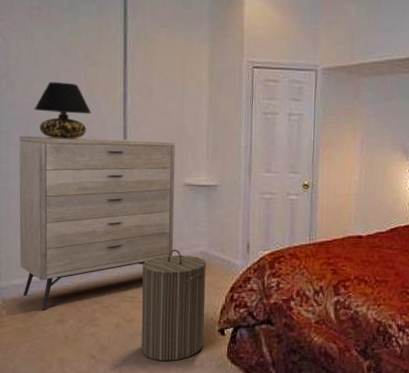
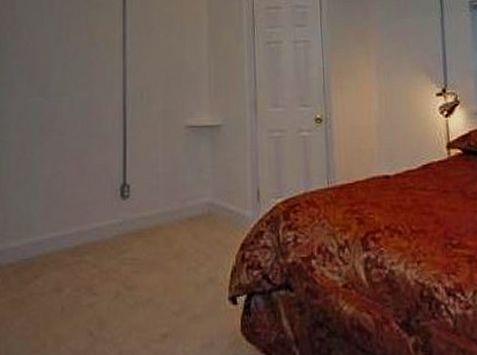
dresser: present [19,136,176,312] -> none [18,80,176,279]
table lamp: present [34,82,91,139] -> none [36,28,91,86]
laundry hamper: present [141,249,206,362] -> none [143,200,214,339]

